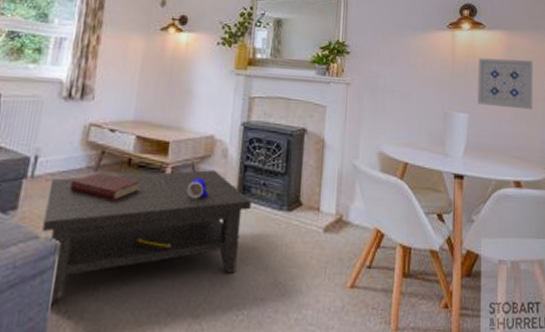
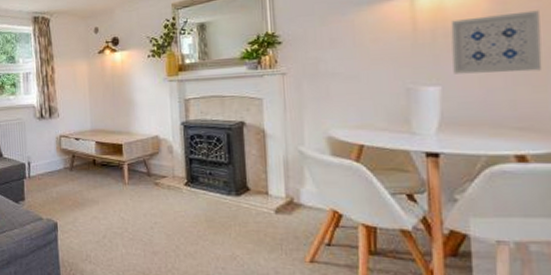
coffee table: present [42,170,252,308] -> none [42,164,201,267]

